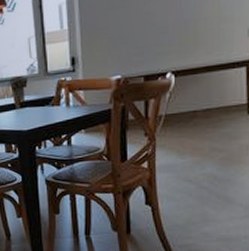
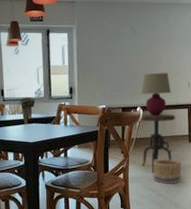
table lamp: none [171,19,220,82] -> present [141,72,172,116]
side table: none [171,77,226,158] -> present [140,114,176,172]
basket: none [191,138,235,173] -> present [153,158,181,184]

